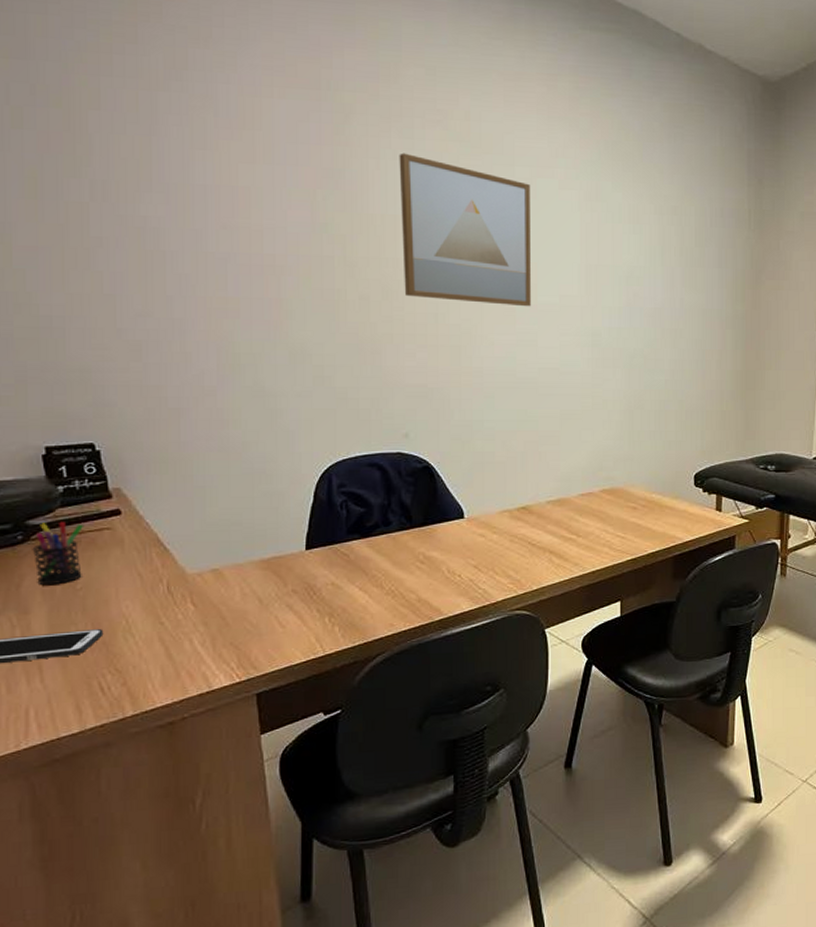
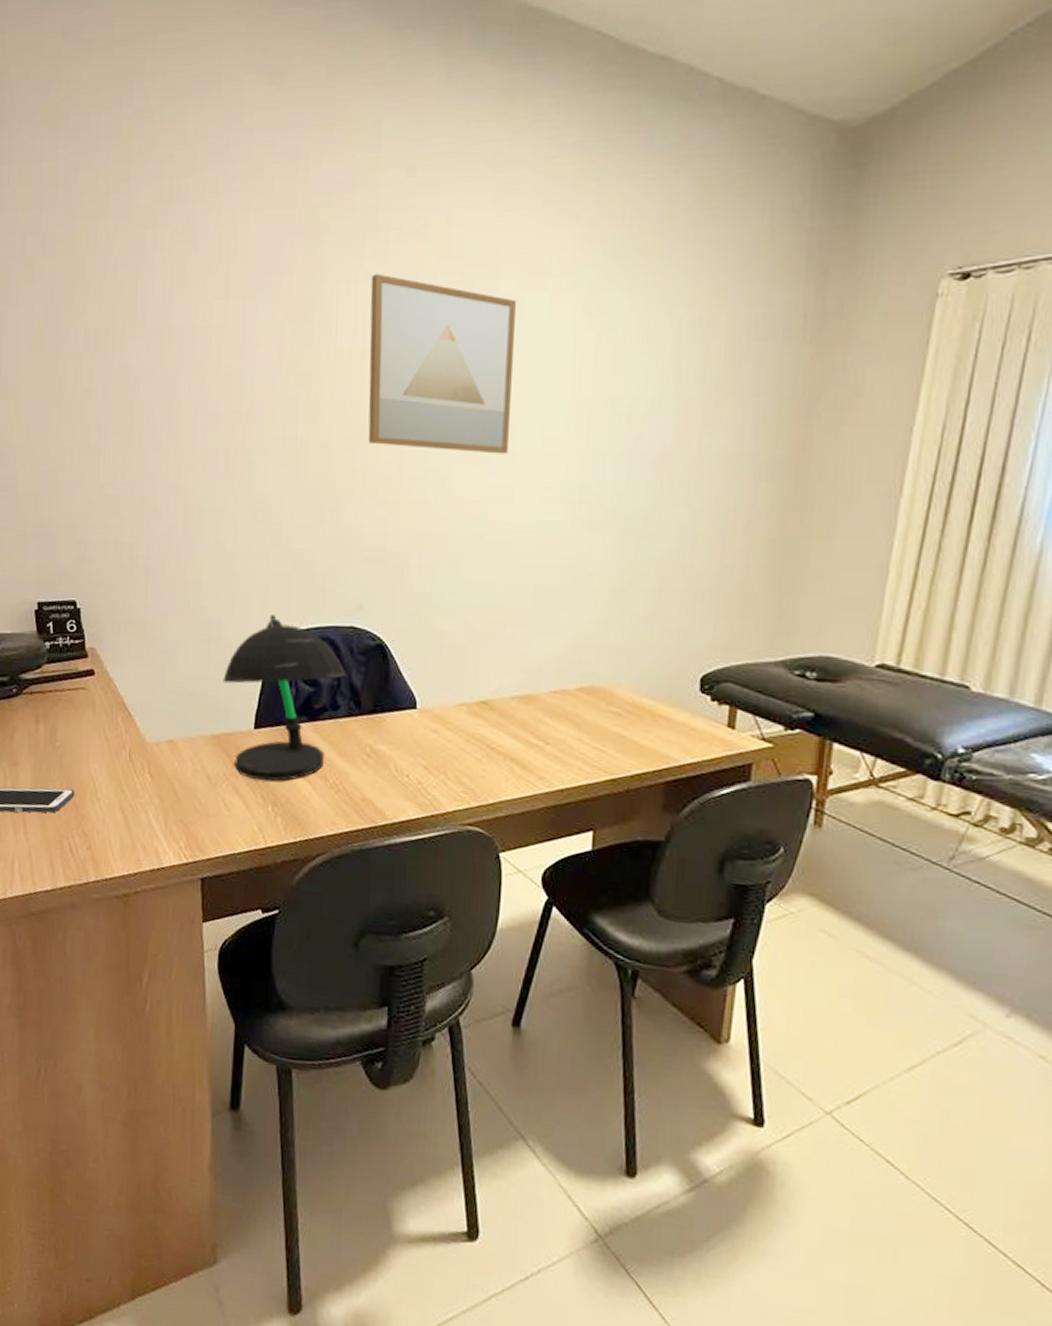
pen holder: present [32,521,85,586] -> none [23,677,65,741]
desk lamp: none [269,446,396,596] -> present [223,615,347,782]

